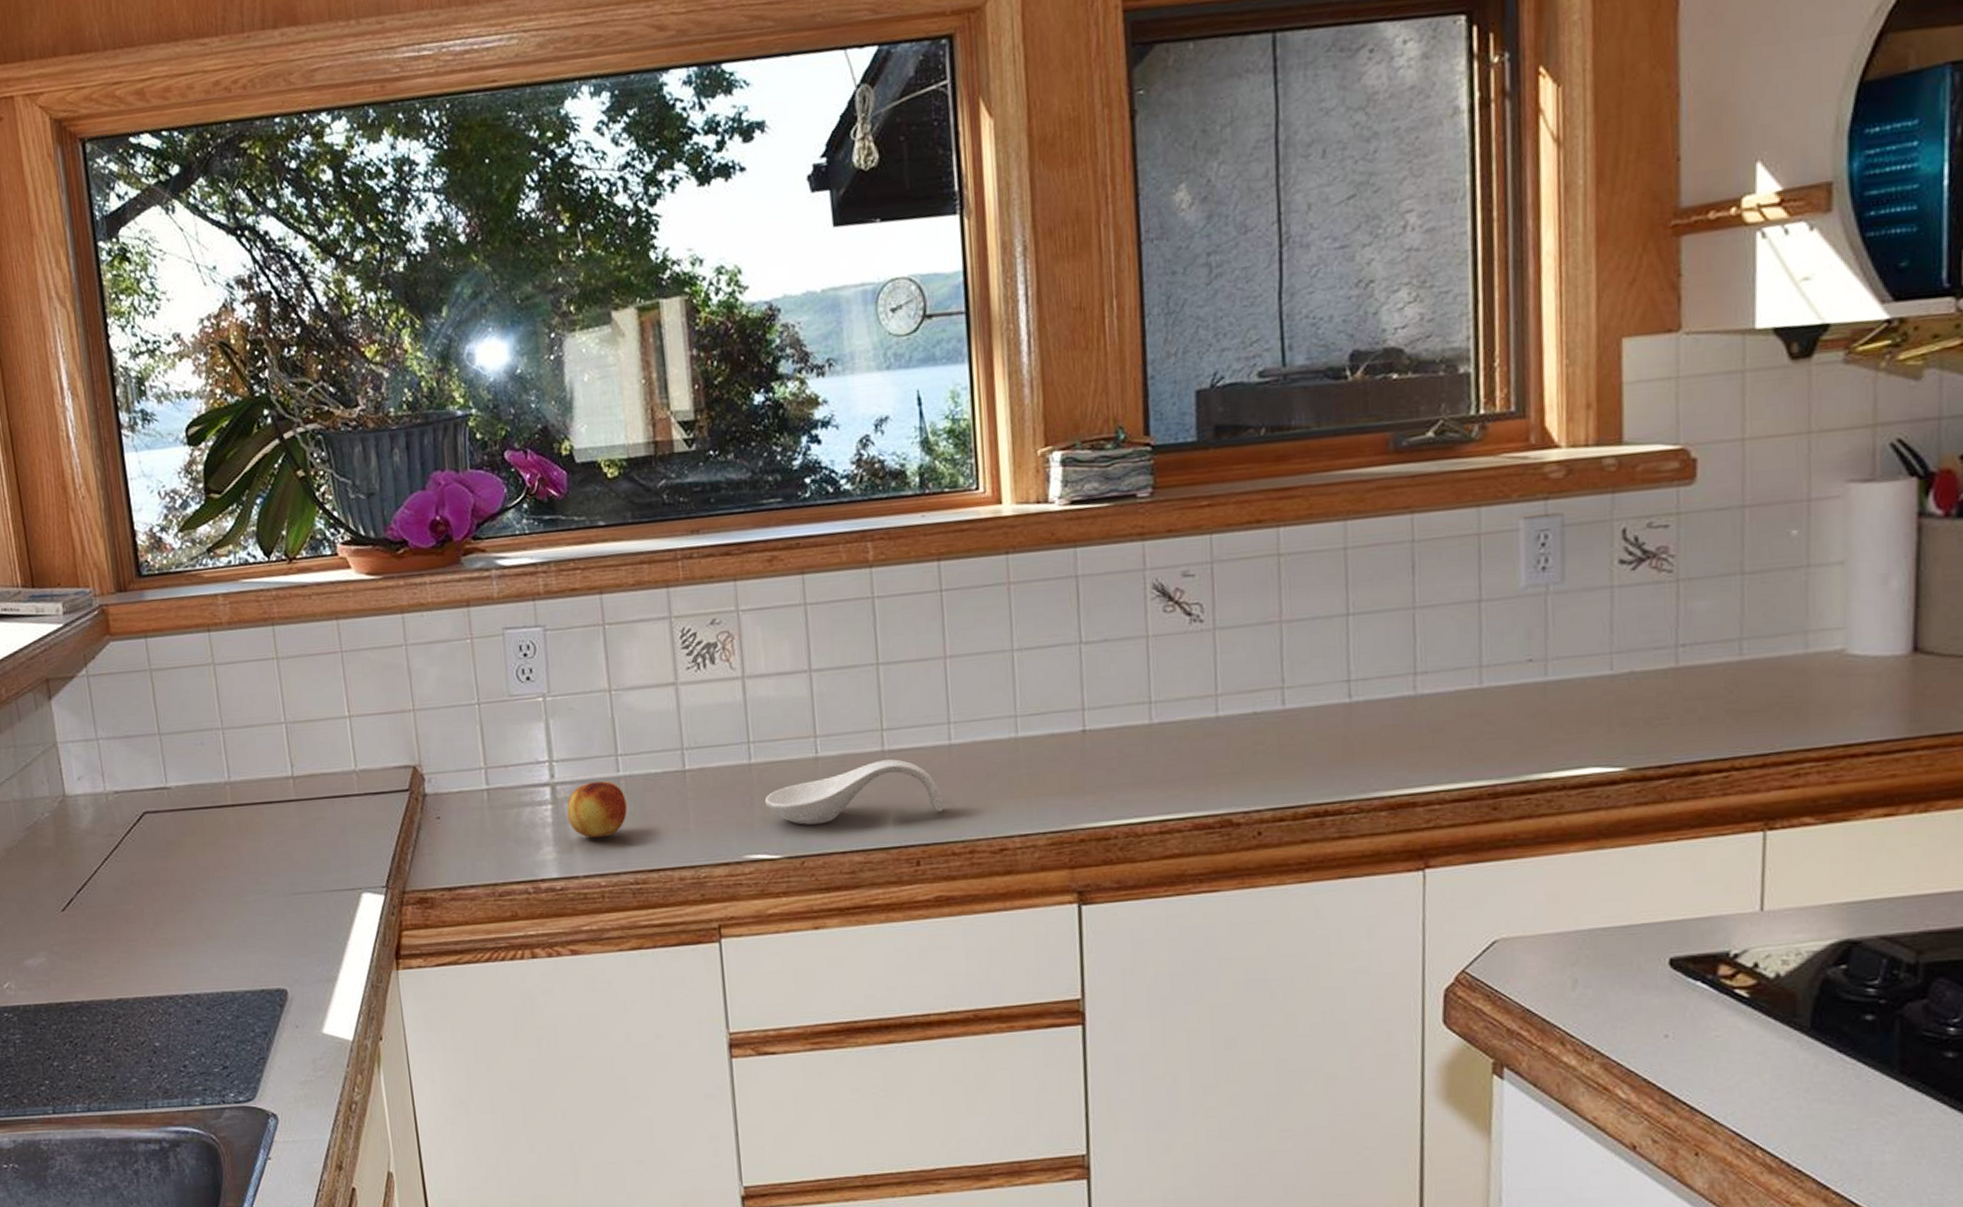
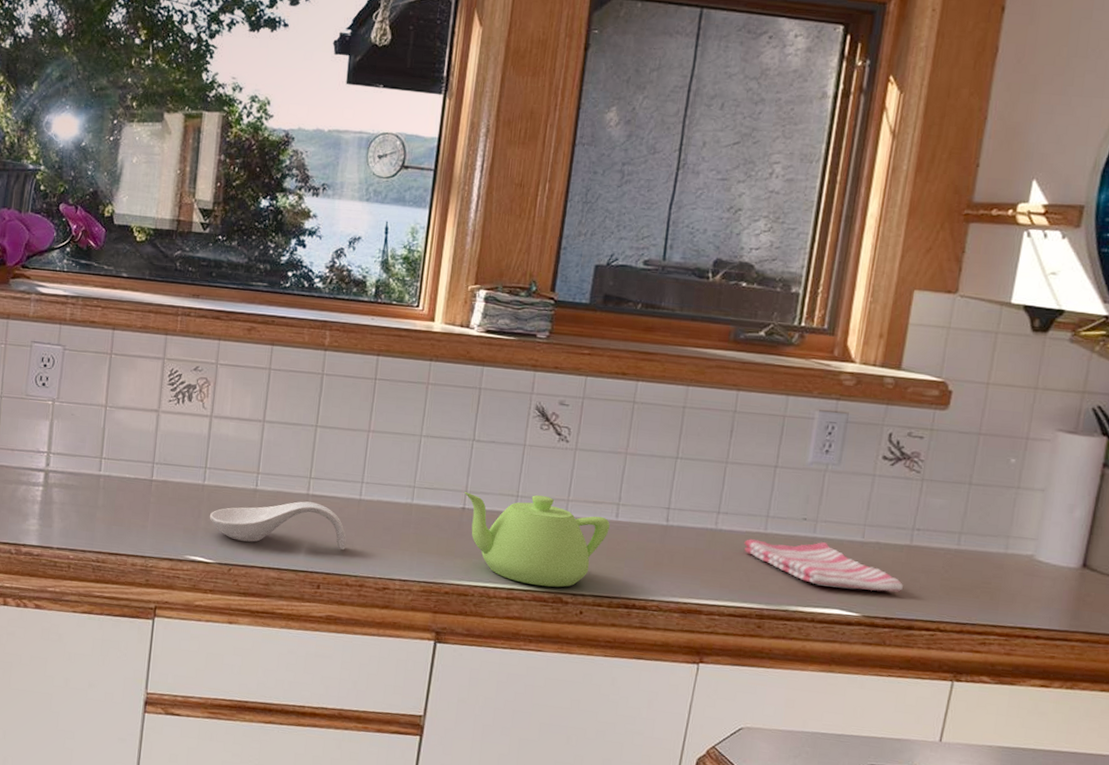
fruit: present [566,781,627,838] -> none [53,475,102,521]
teapot: none [1080,695,1277,811] -> present [463,492,610,588]
dish towel: none [1455,684,1676,741] -> present [744,539,903,593]

